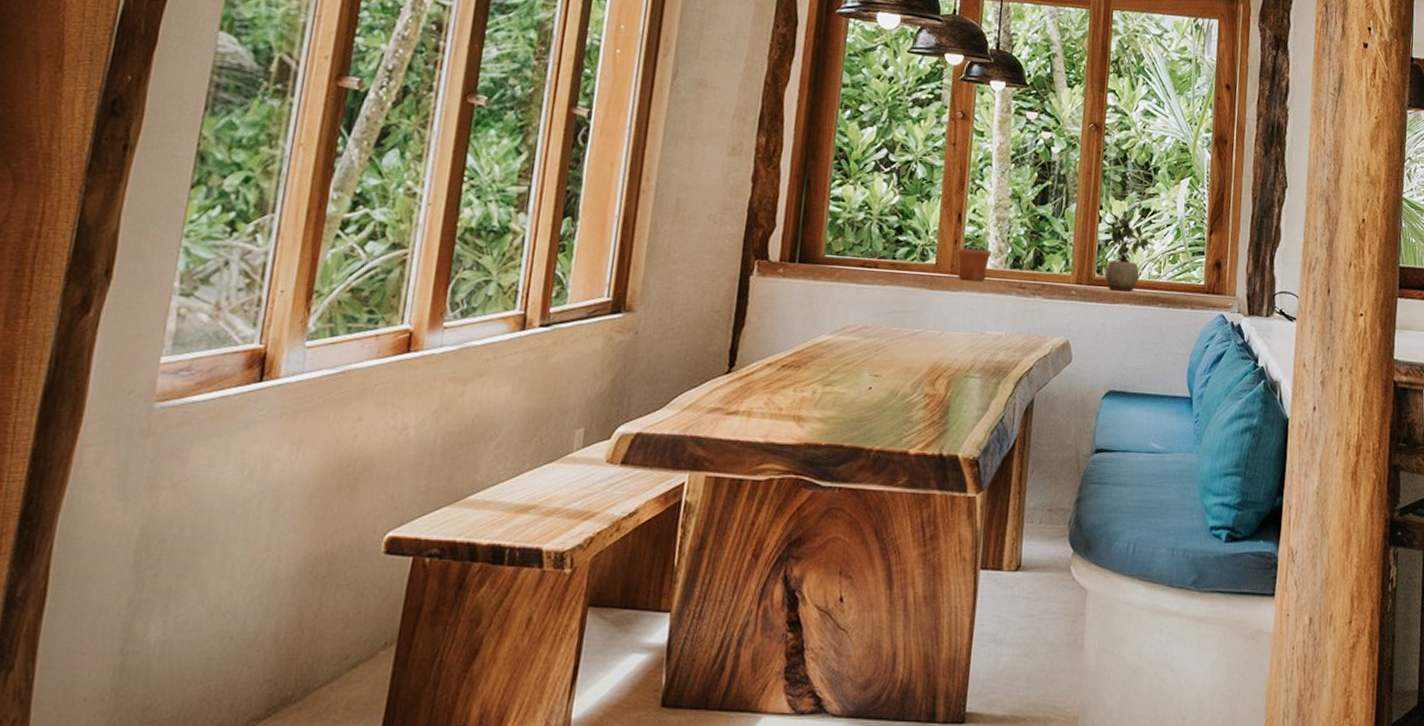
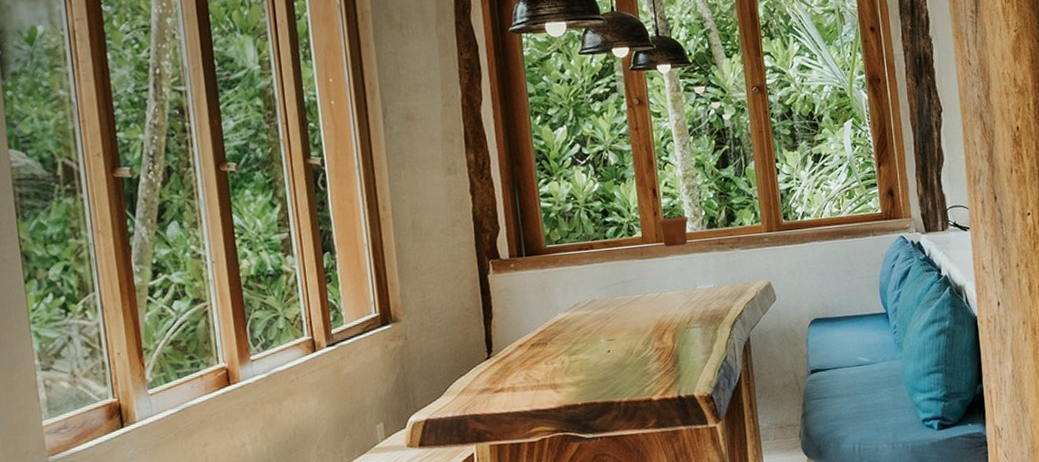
potted plant: present [1105,210,1156,293] -> none [784,159,831,233]

